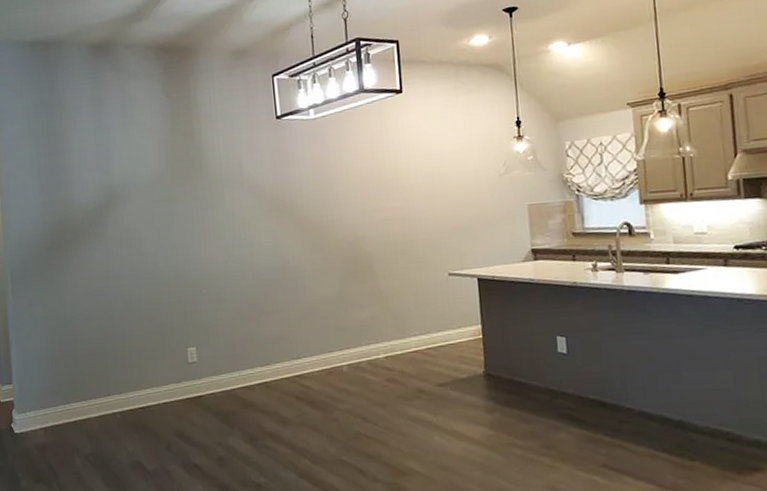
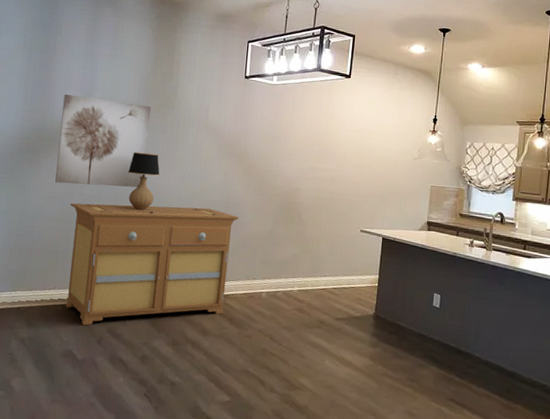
wall art: none [81,172,182,277] -> present [55,94,151,188]
sideboard: none [109,277,301,432] -> present [66,203,239,326]
table lamp: none [164,225,202,296] -> present [121,152,160,214]

